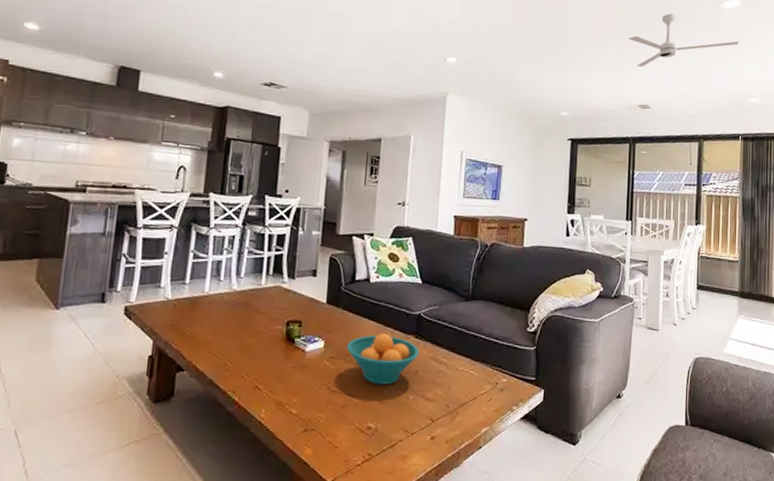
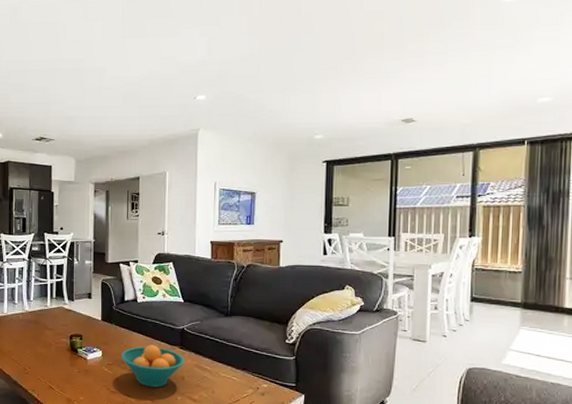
ceiling fan: present [628,13,739,67] -> none [388,18,526,80]

